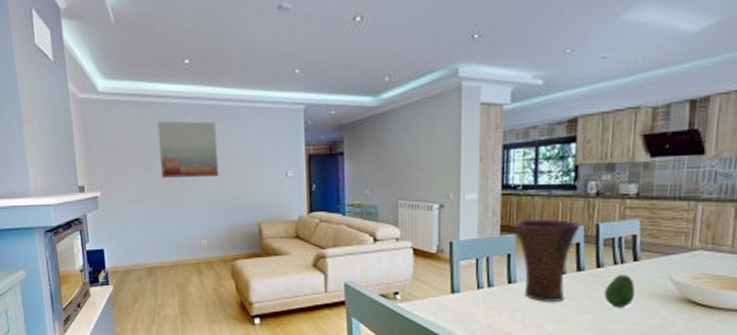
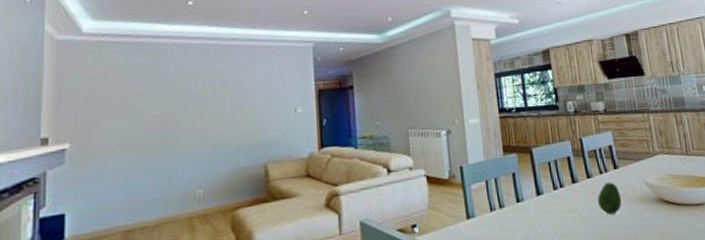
wall art: present [157,120,219,178] -> none [151,61,222,122]
vase: present [514,218,581,302] -> none [513,136,568,217]

